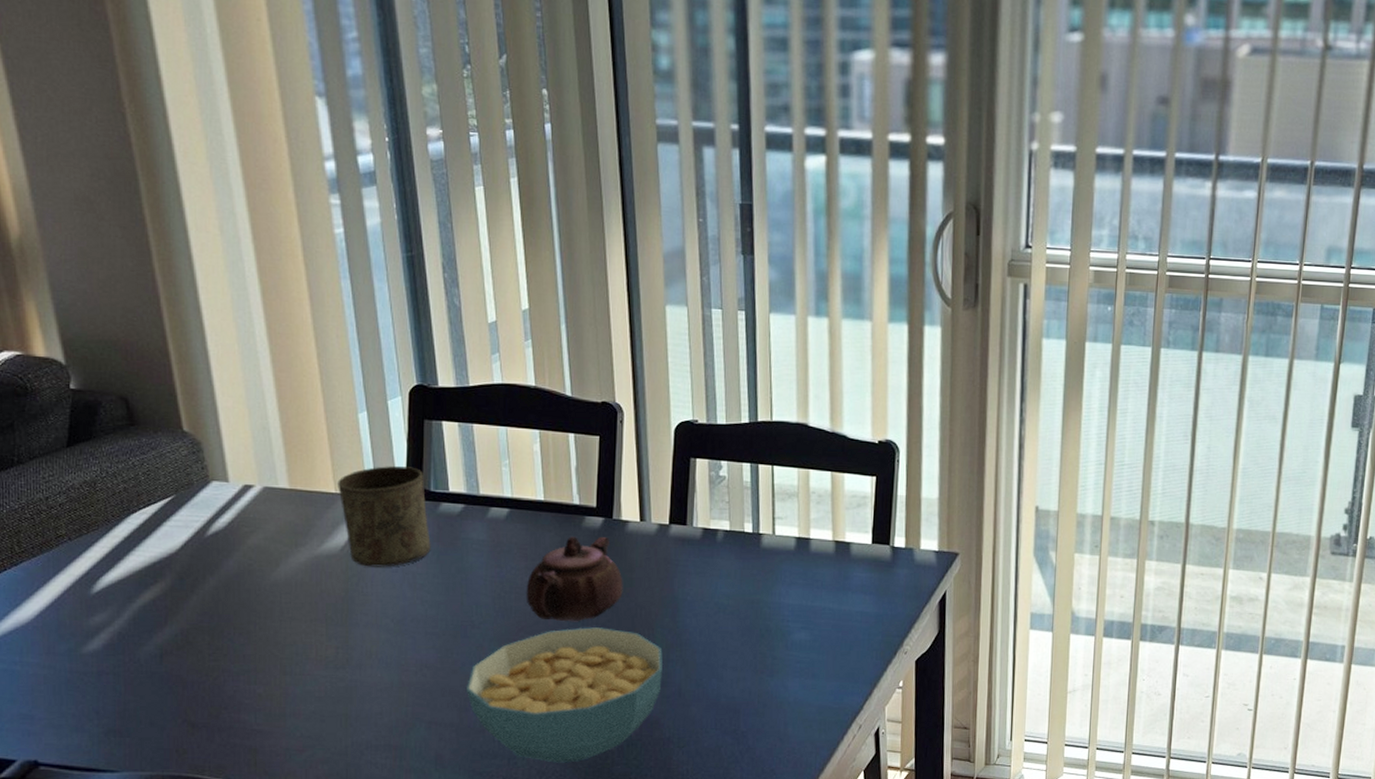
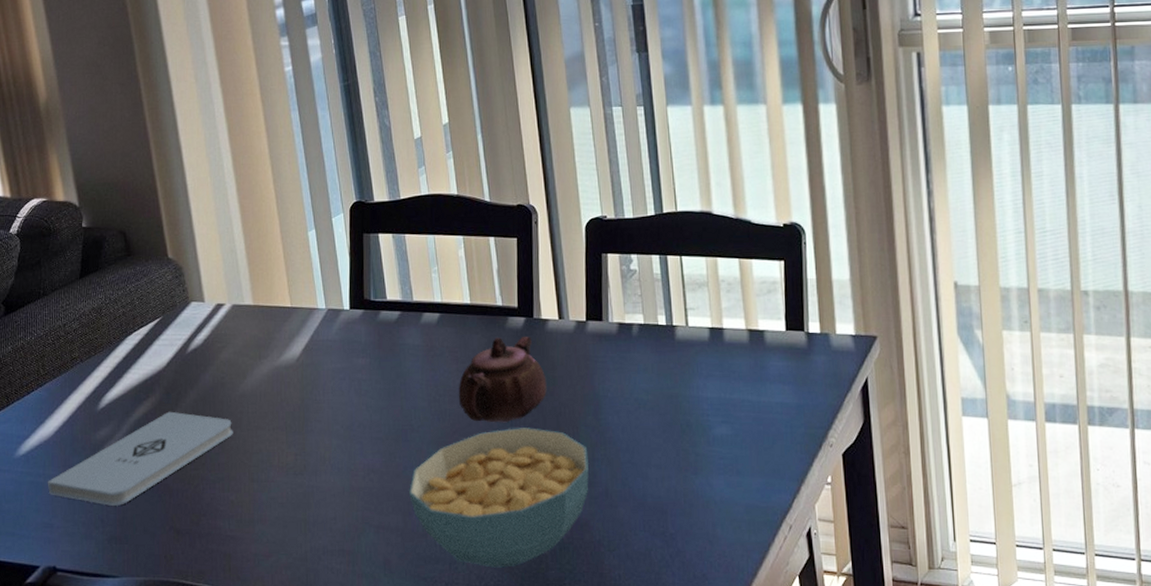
notepad: none [25,598,262,697] -> present [47,411,233,506]
cup: present [338,466,431,567] -> none [293,278,373,376]

